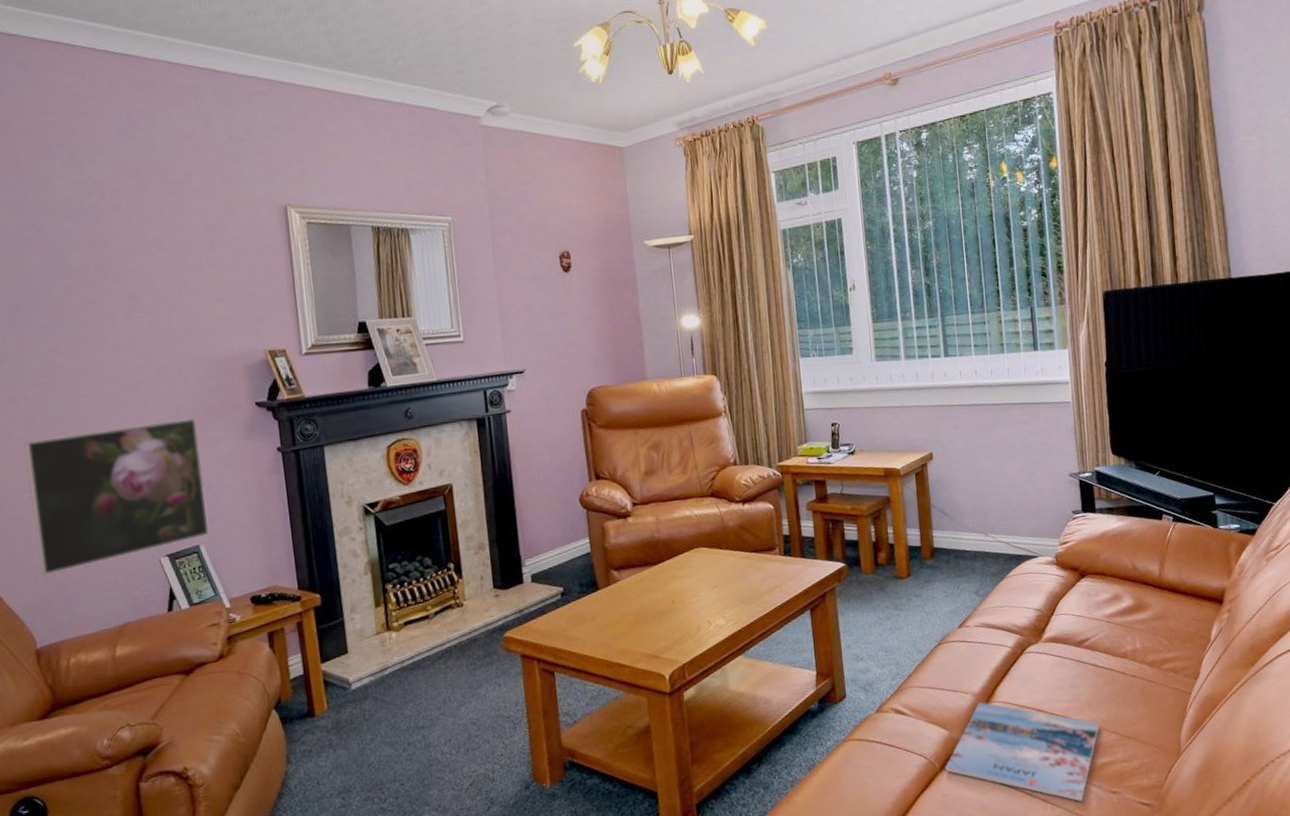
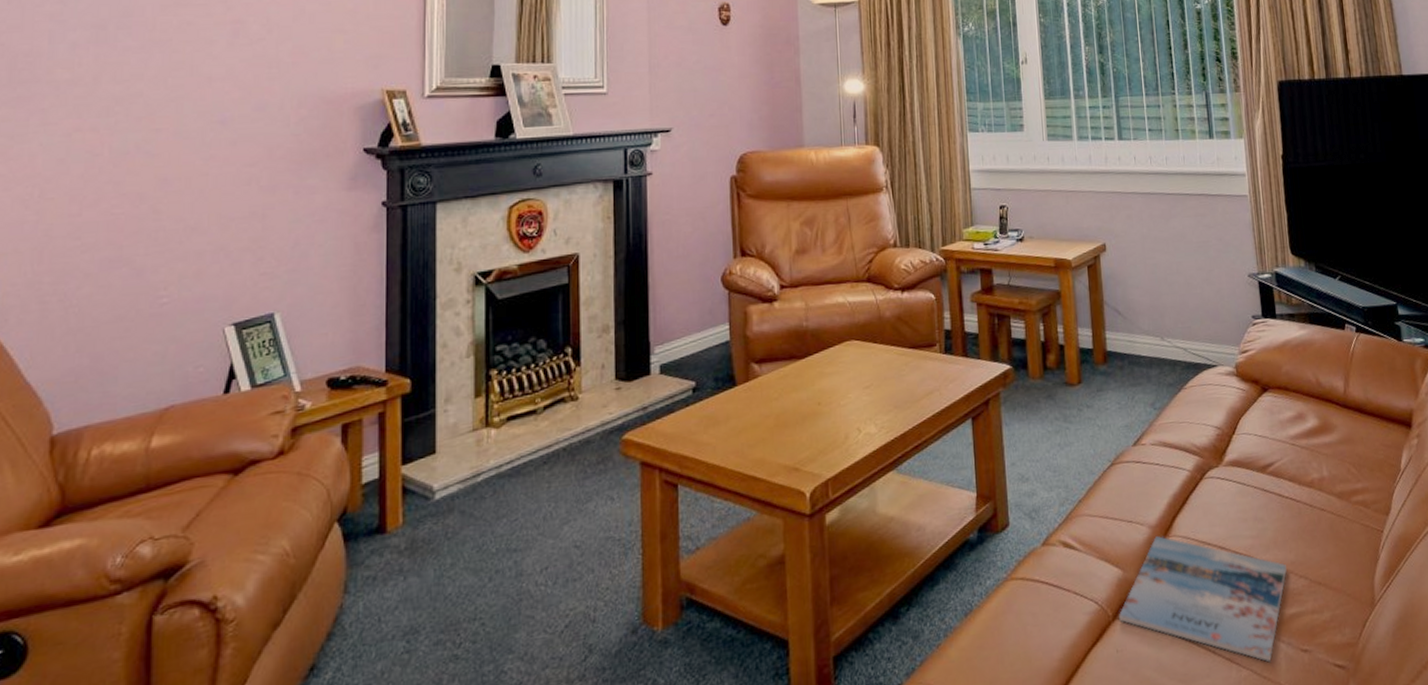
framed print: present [24,418,210,576] -> none [73,162,293,343]

